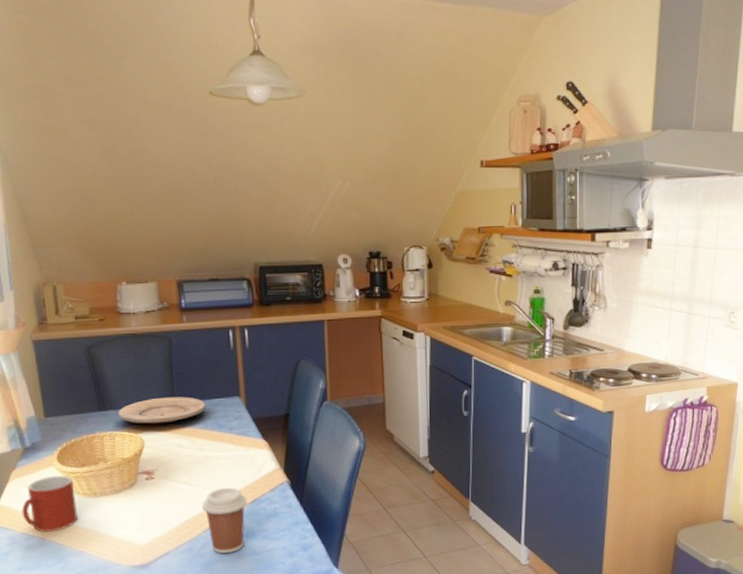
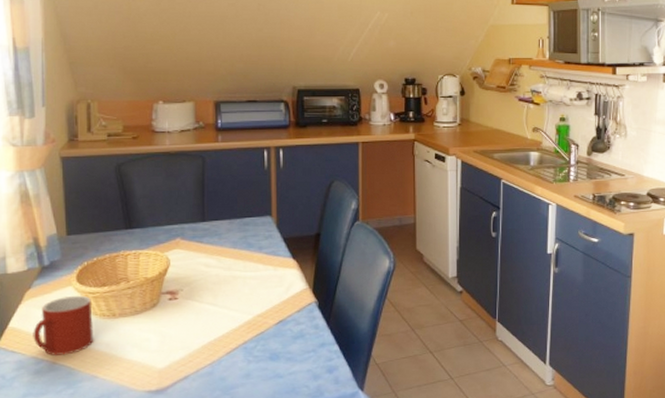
plate: present [118,397,206,424] -> none [144,215,236,243]
coffee cup: present [202,487,248,554] -> none [226,307,274,377]

